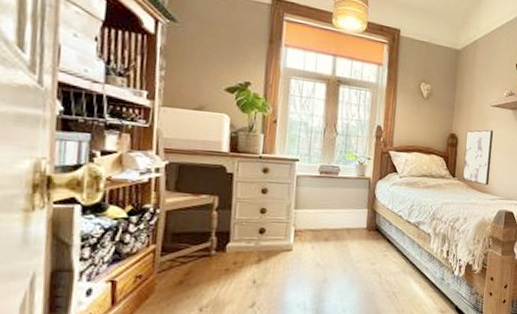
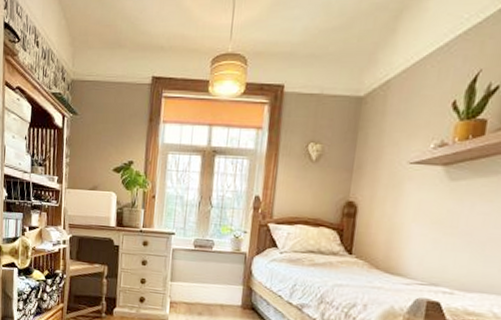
wall art: present [462,129,494,186] -> none [362,194,412,266]

